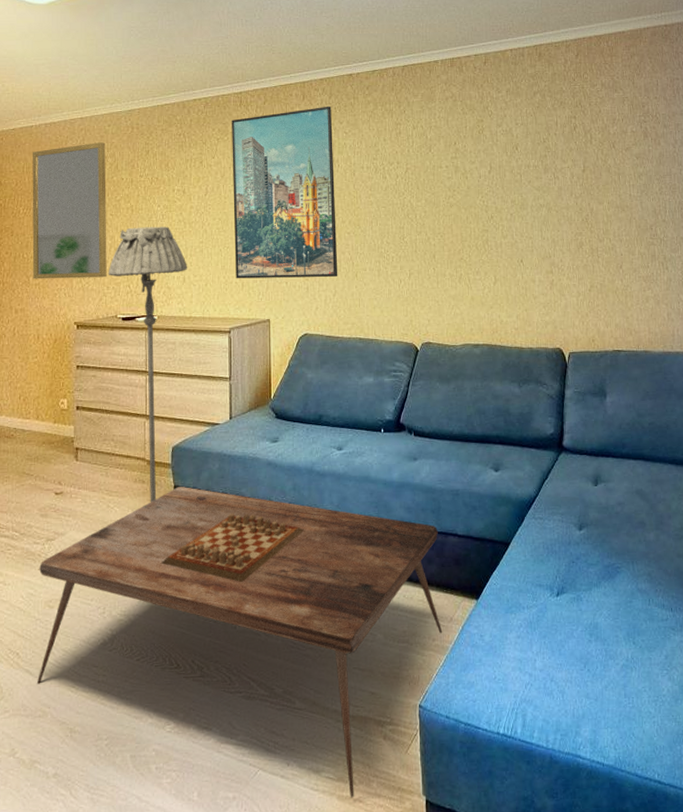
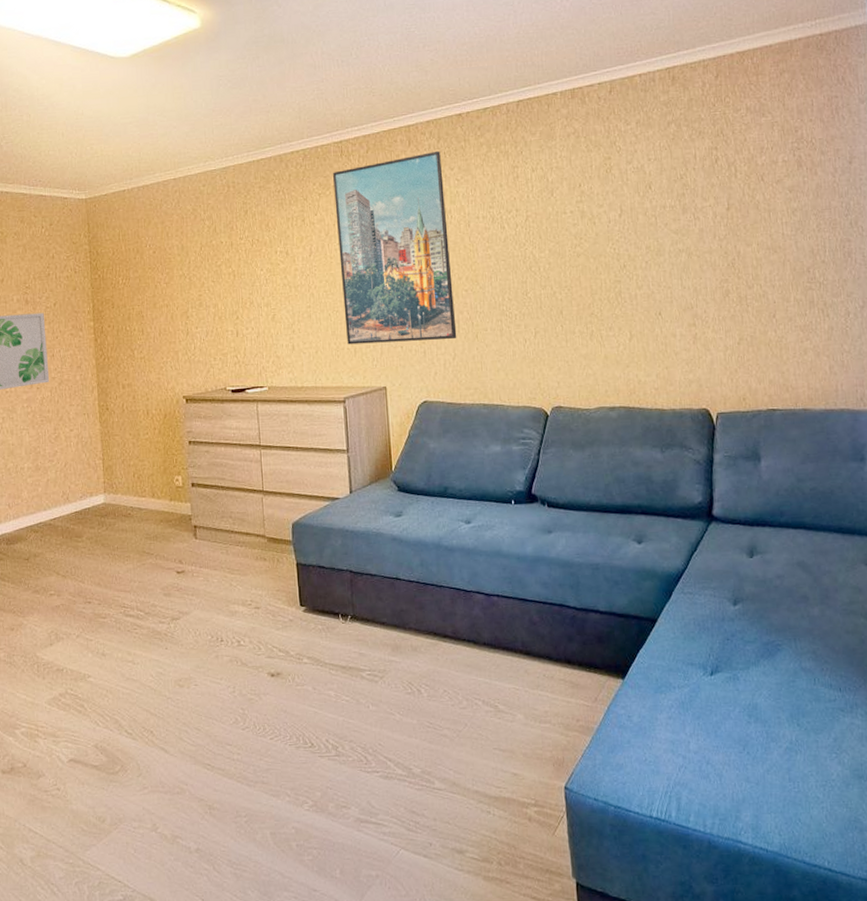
home mirror: present [32,142,107,279] -> none [127,204,213,353]
coffee table: present [36,487,443,798] -> none [166,564,587,879]
floor lamp: present [108,226,187,502] -> none [213,291,296,580]

